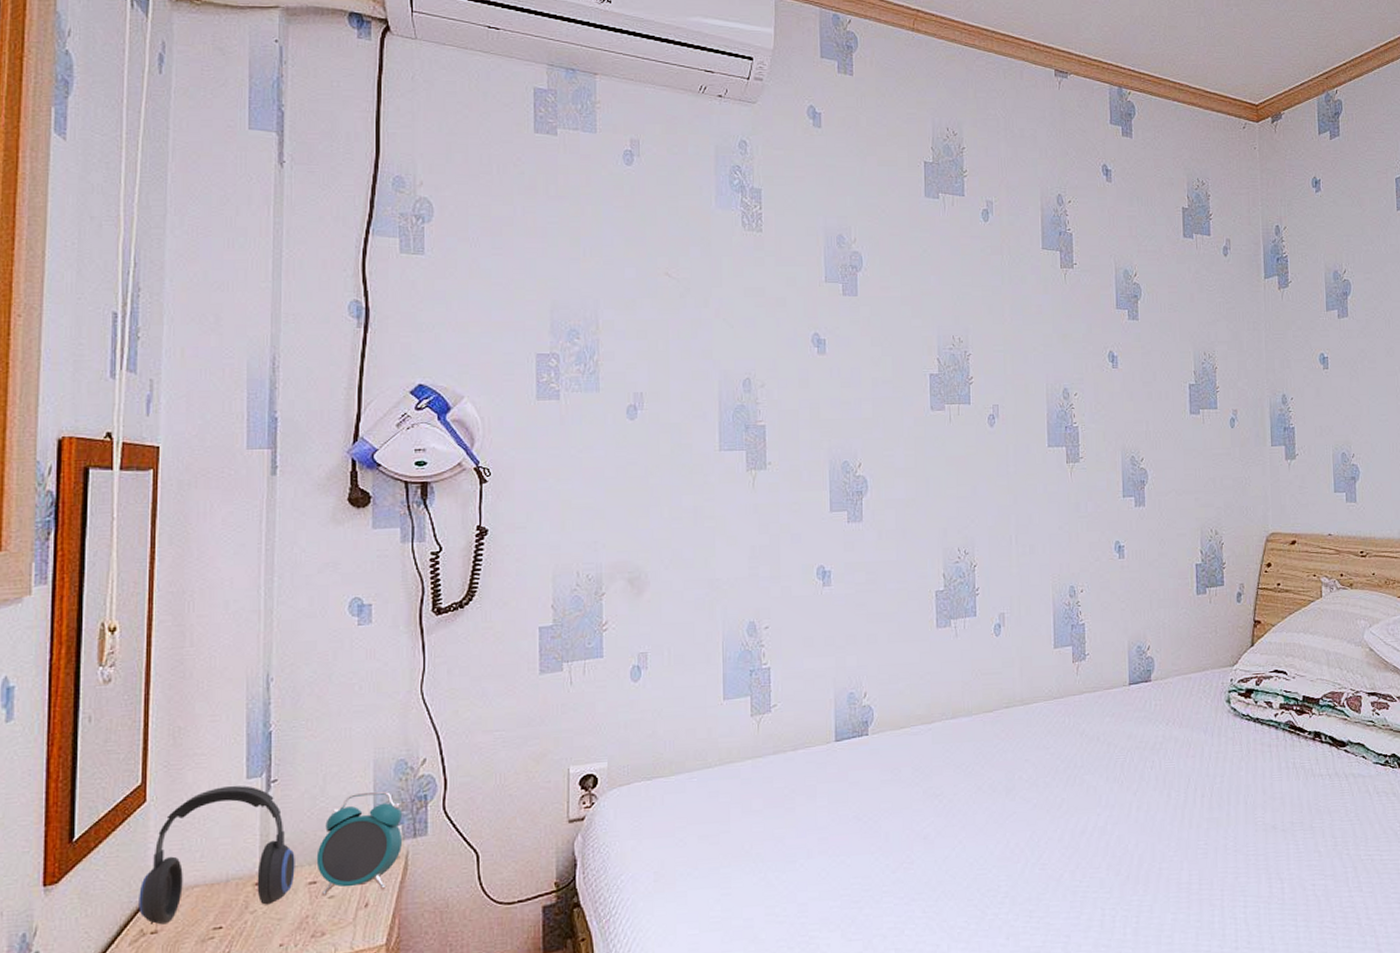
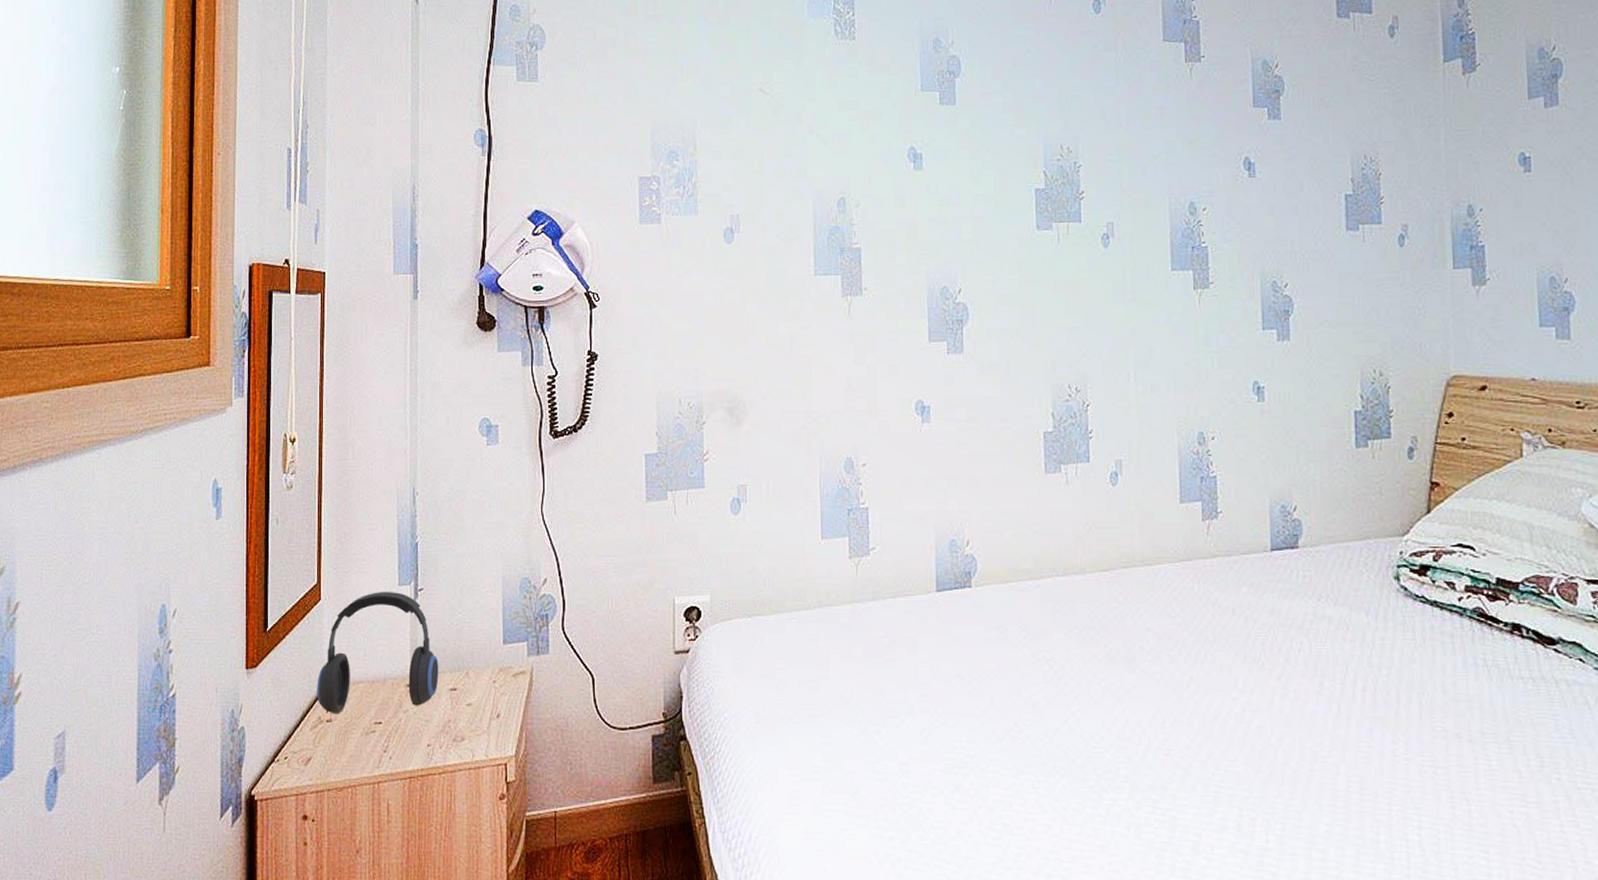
alarm clock: present [316,791,403,896] -> none [456,606,528,703]

